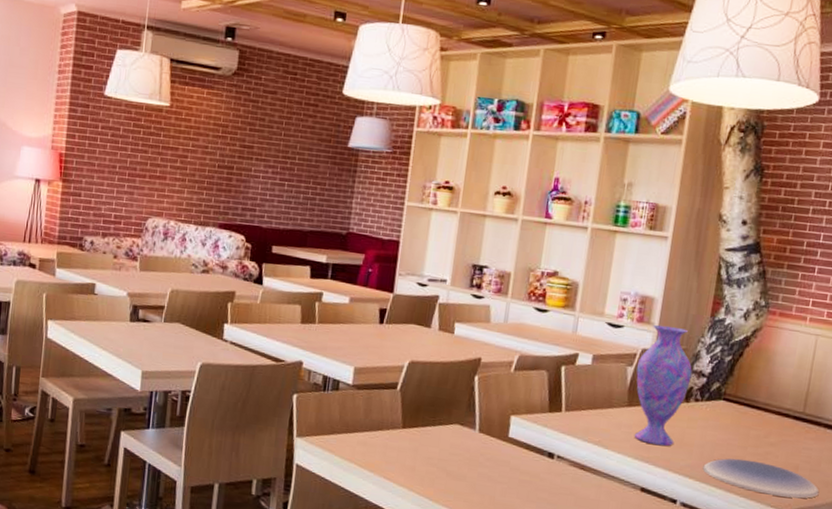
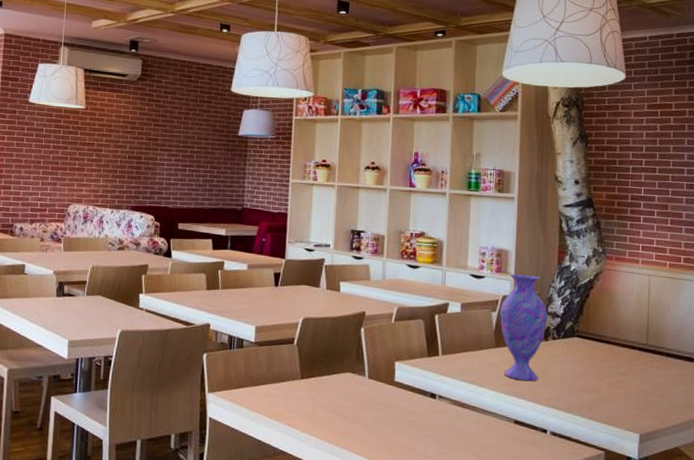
plate: present [702,458,820,499] -> none [566,388,669,422]

